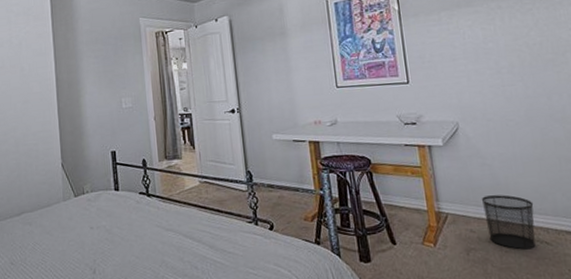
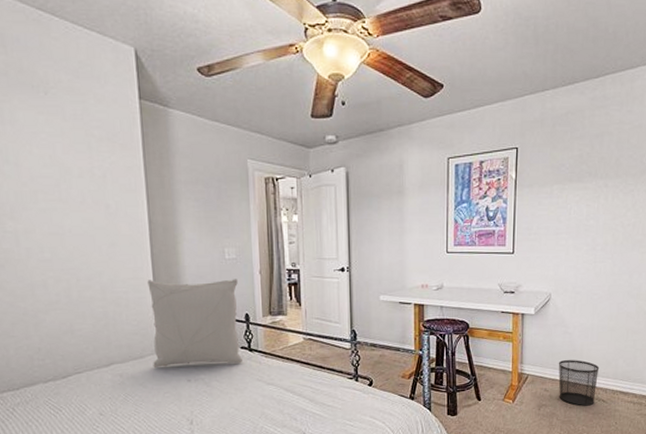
pillow: none [54,126,142,216] -> present [147,279,243,368]

